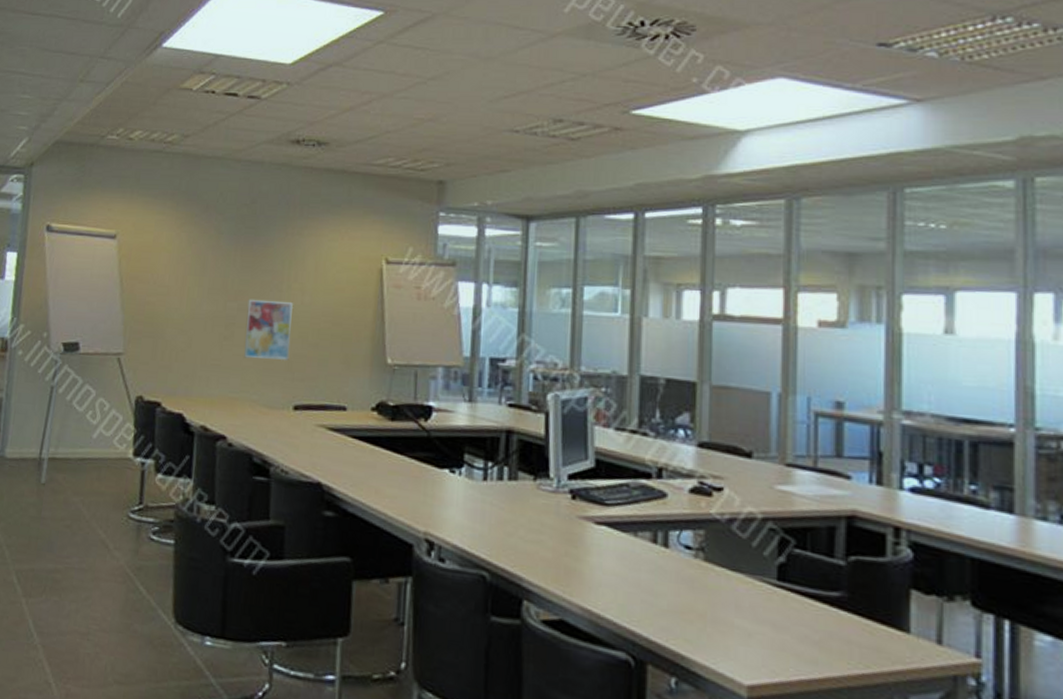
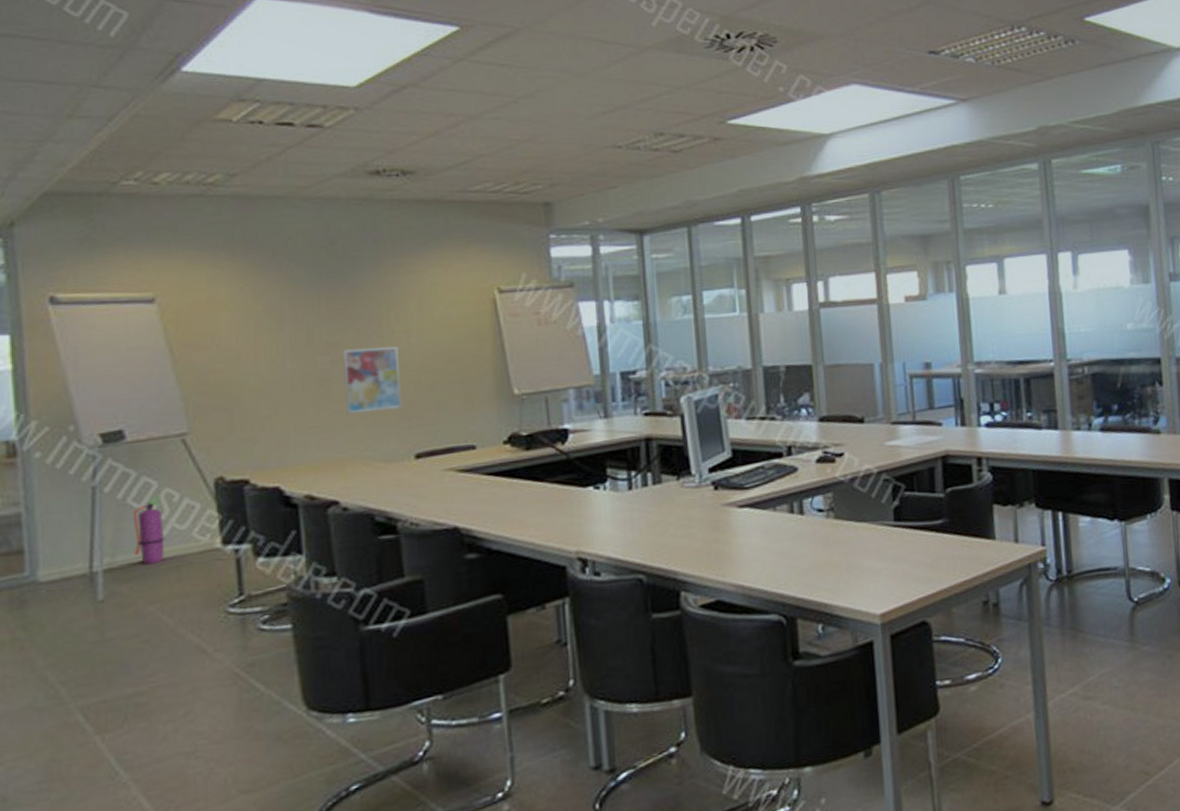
fire extinguisher: none [70,404,97,461] -> present [133,496,165,565]

